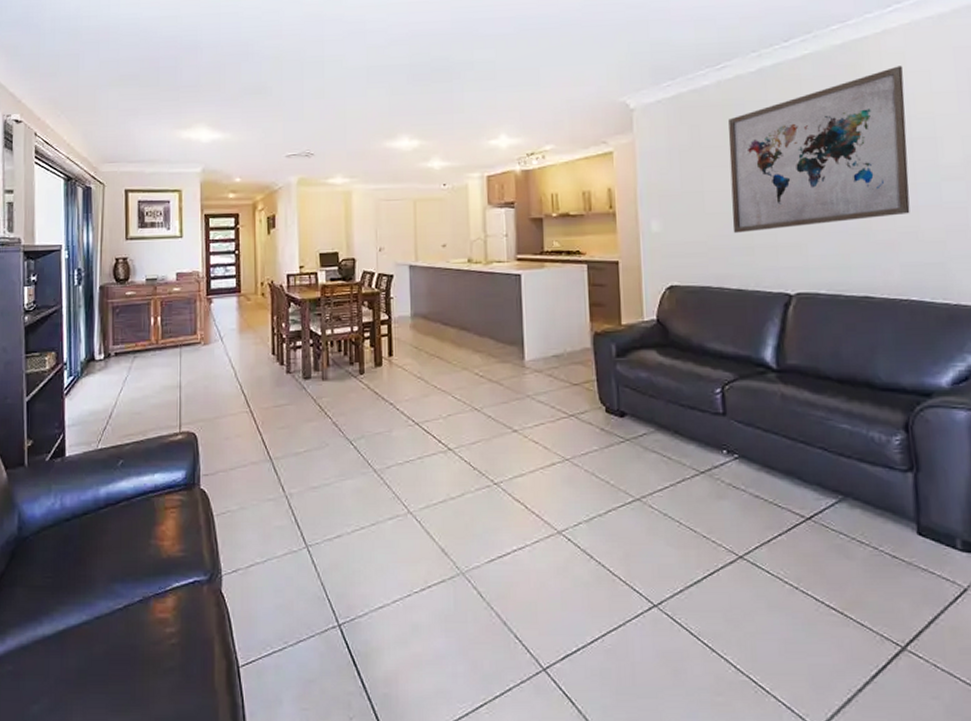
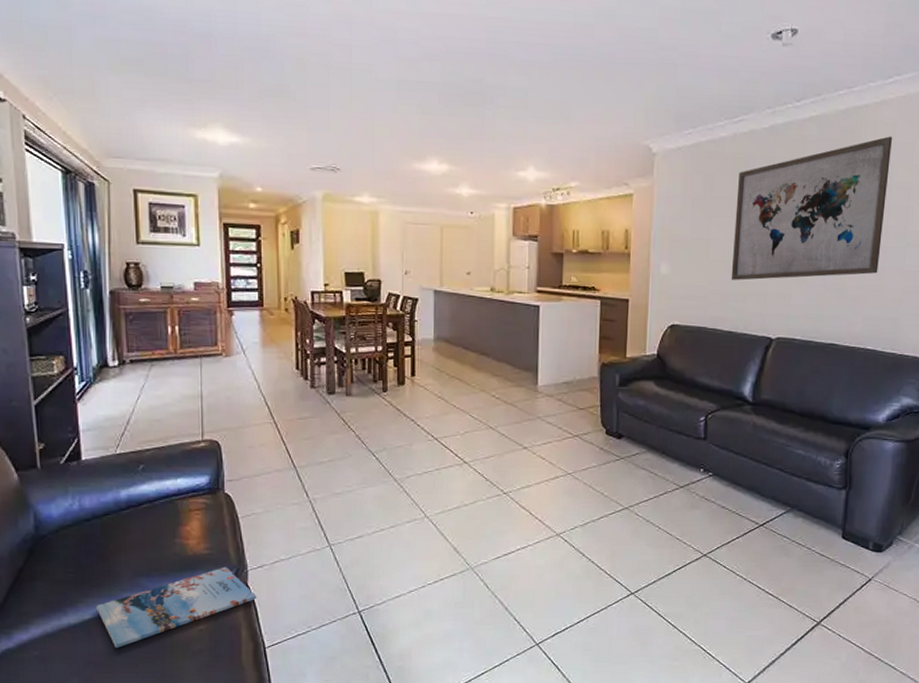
magazine: none [71,570,231,665] -> present [96,566,257,649]

